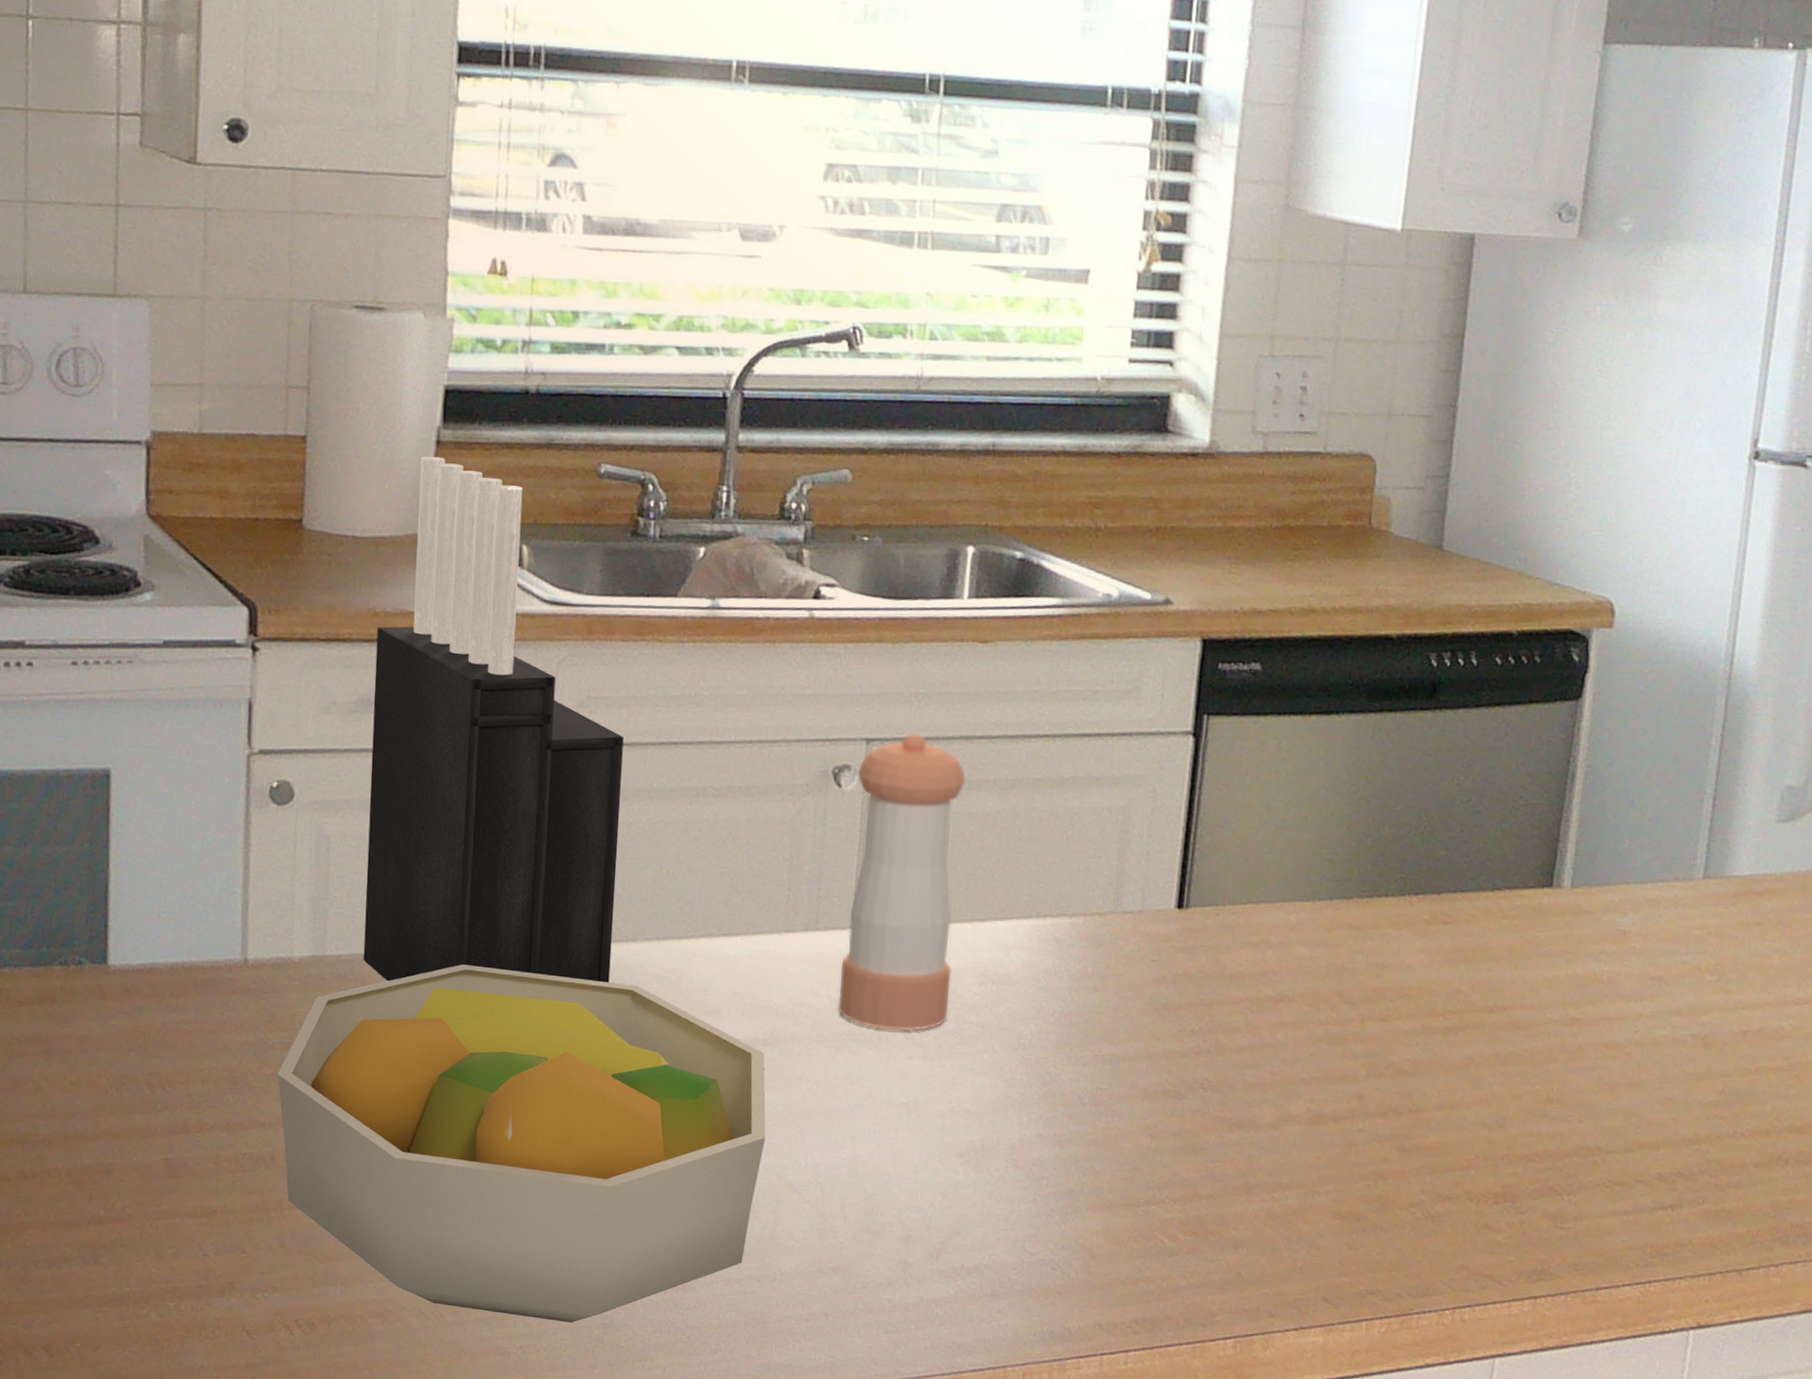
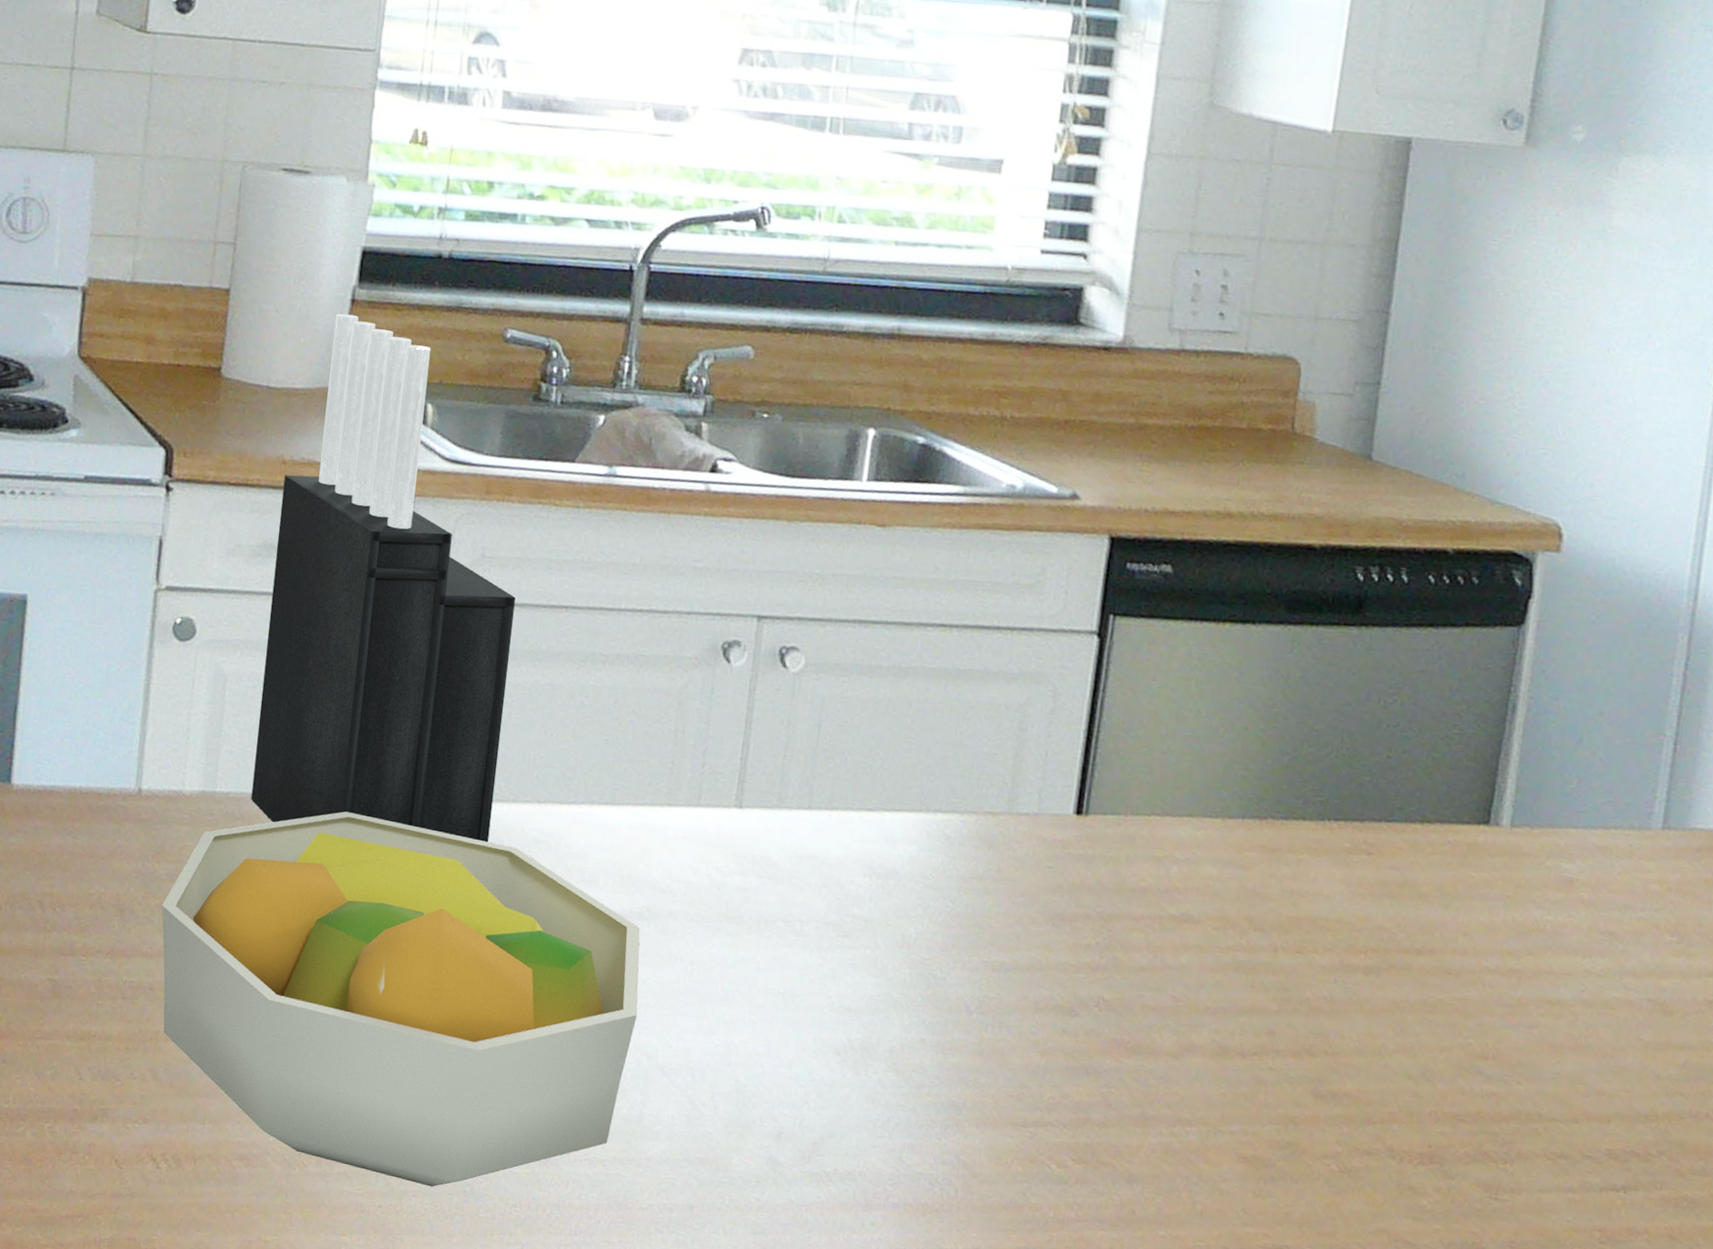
pepper shaker: present [838,733,966,1031] -> none [717,613,858,919]

